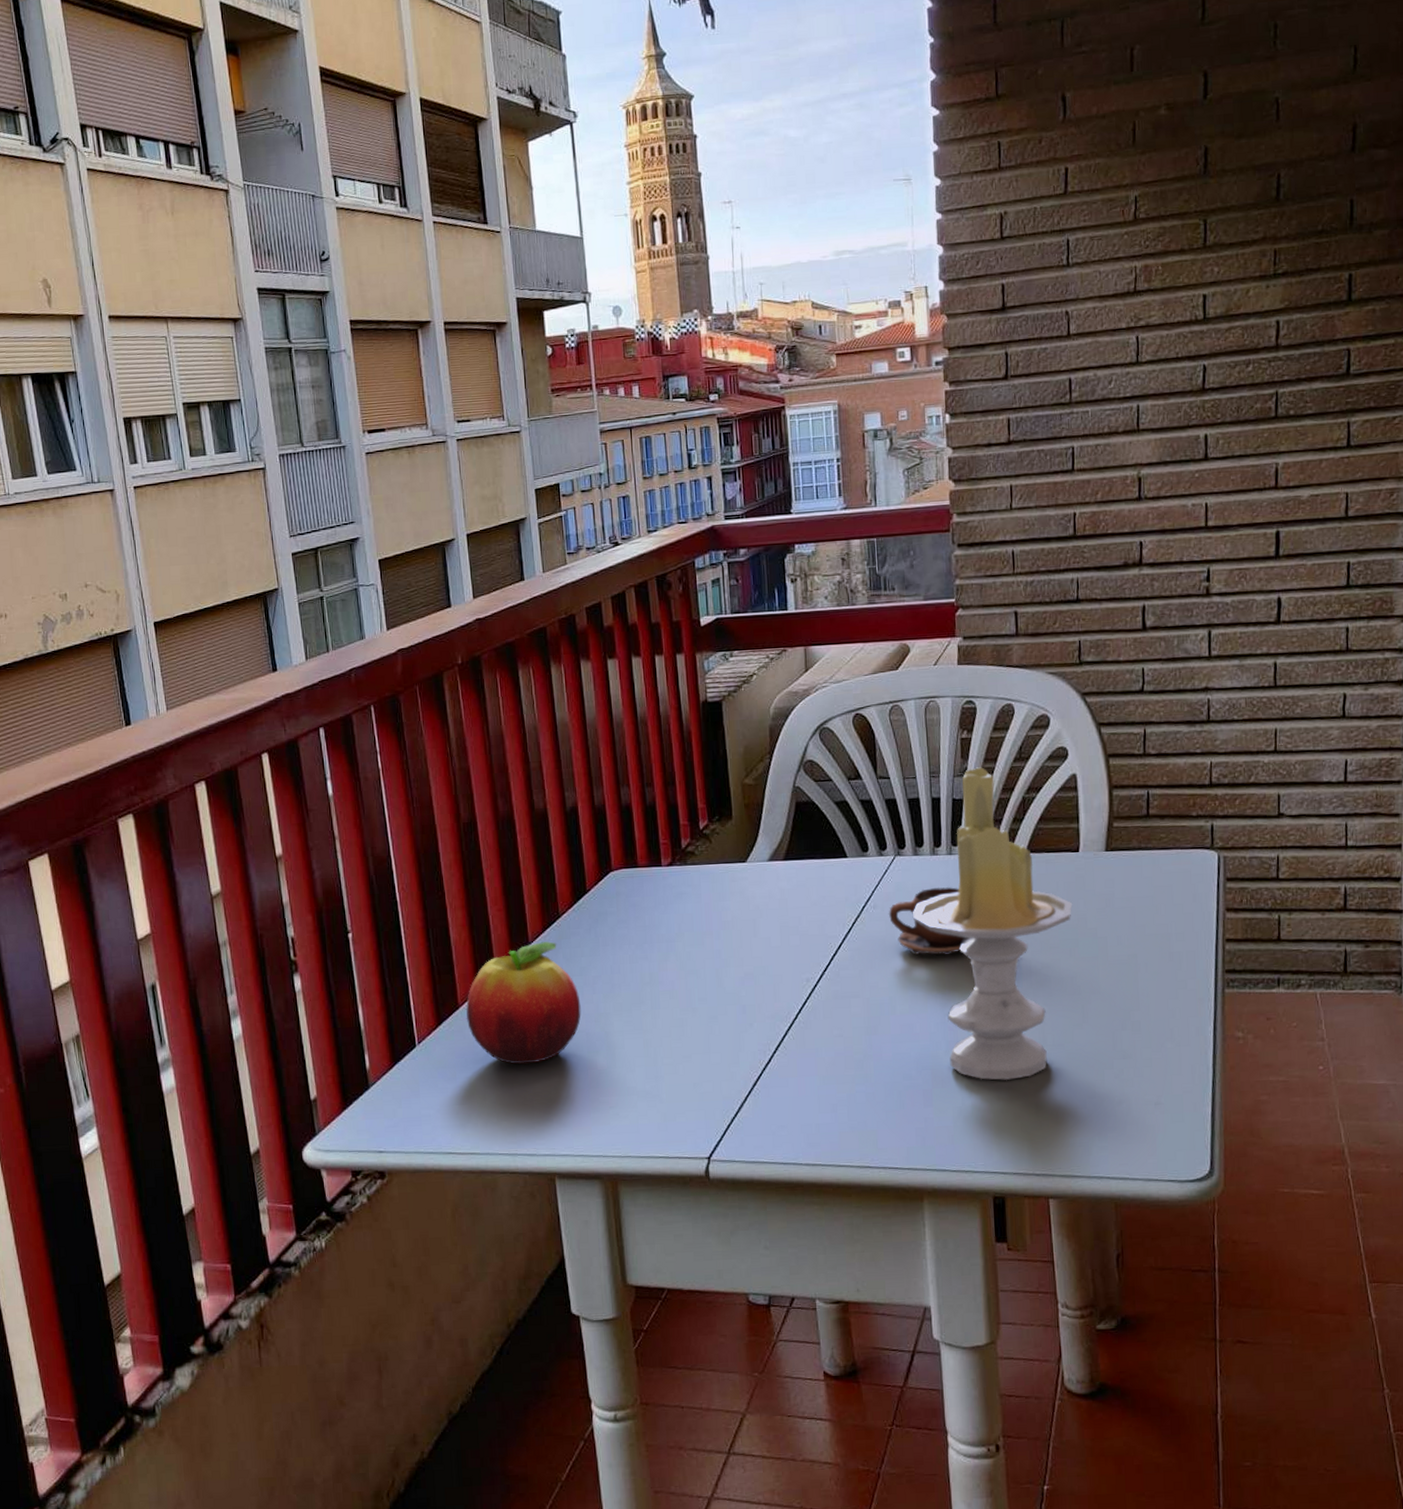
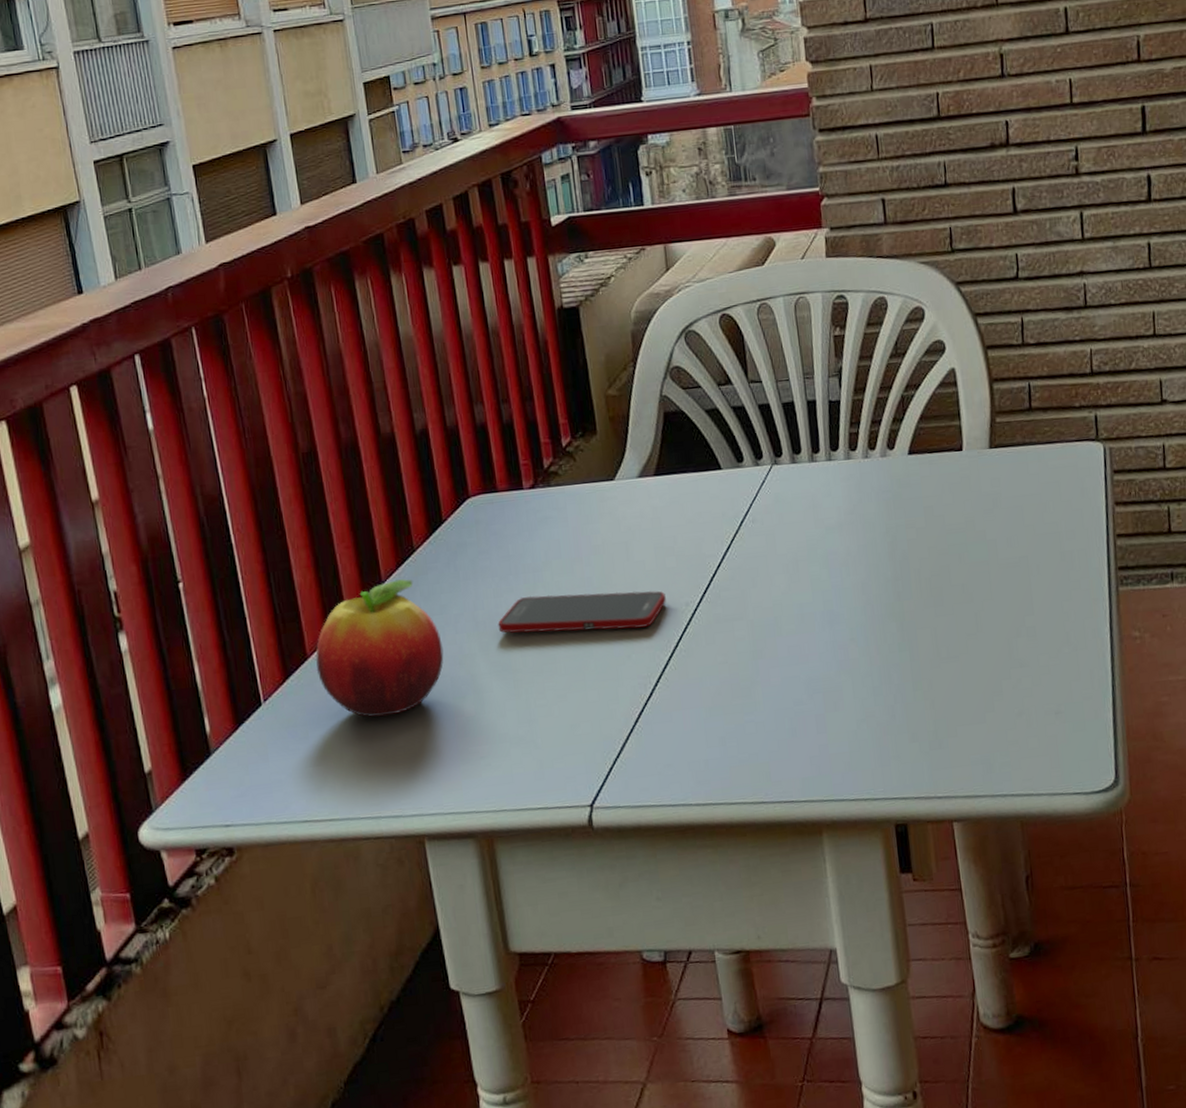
cell phone: none [632,963,788,1000] -> present [498,590,666,633]
cup: present [888,887,971,955] -> none [768,495,856,570]
candle: present [913,767,1073,1080] -> none [794,365,960,700]

